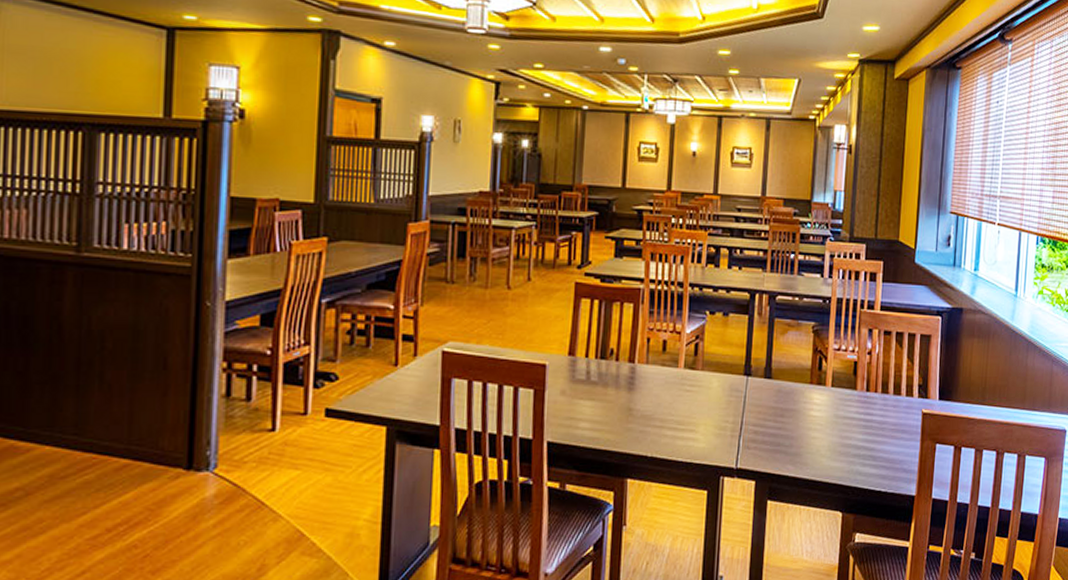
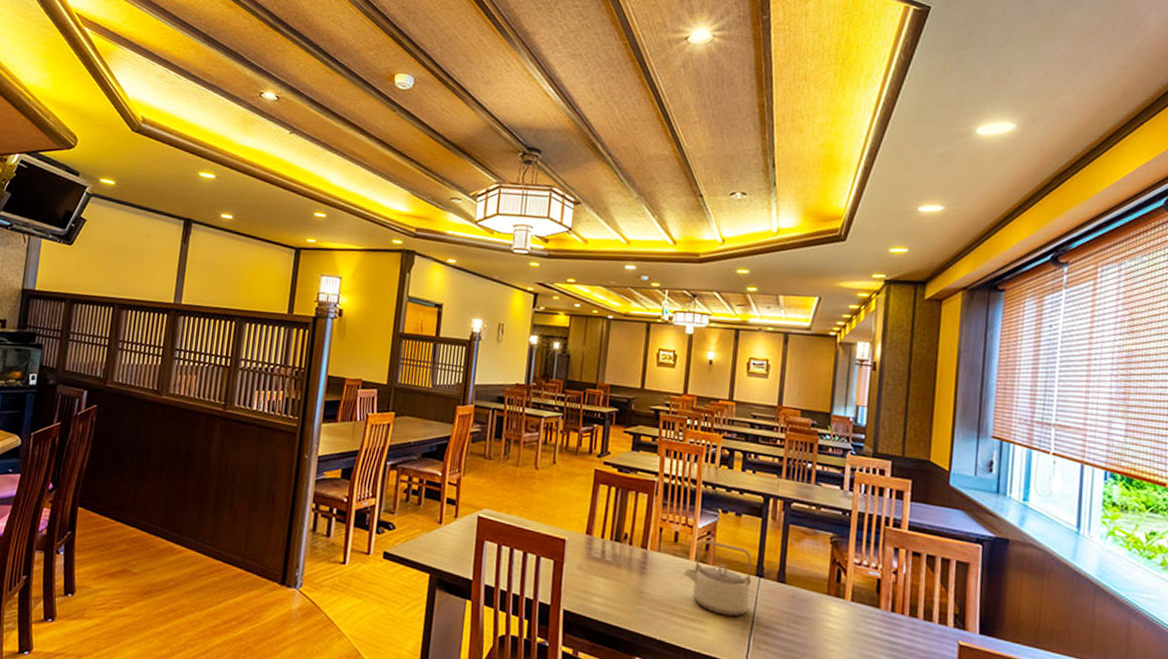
teapot: none [673,344,741,420] -> present [684,539,752,617]

